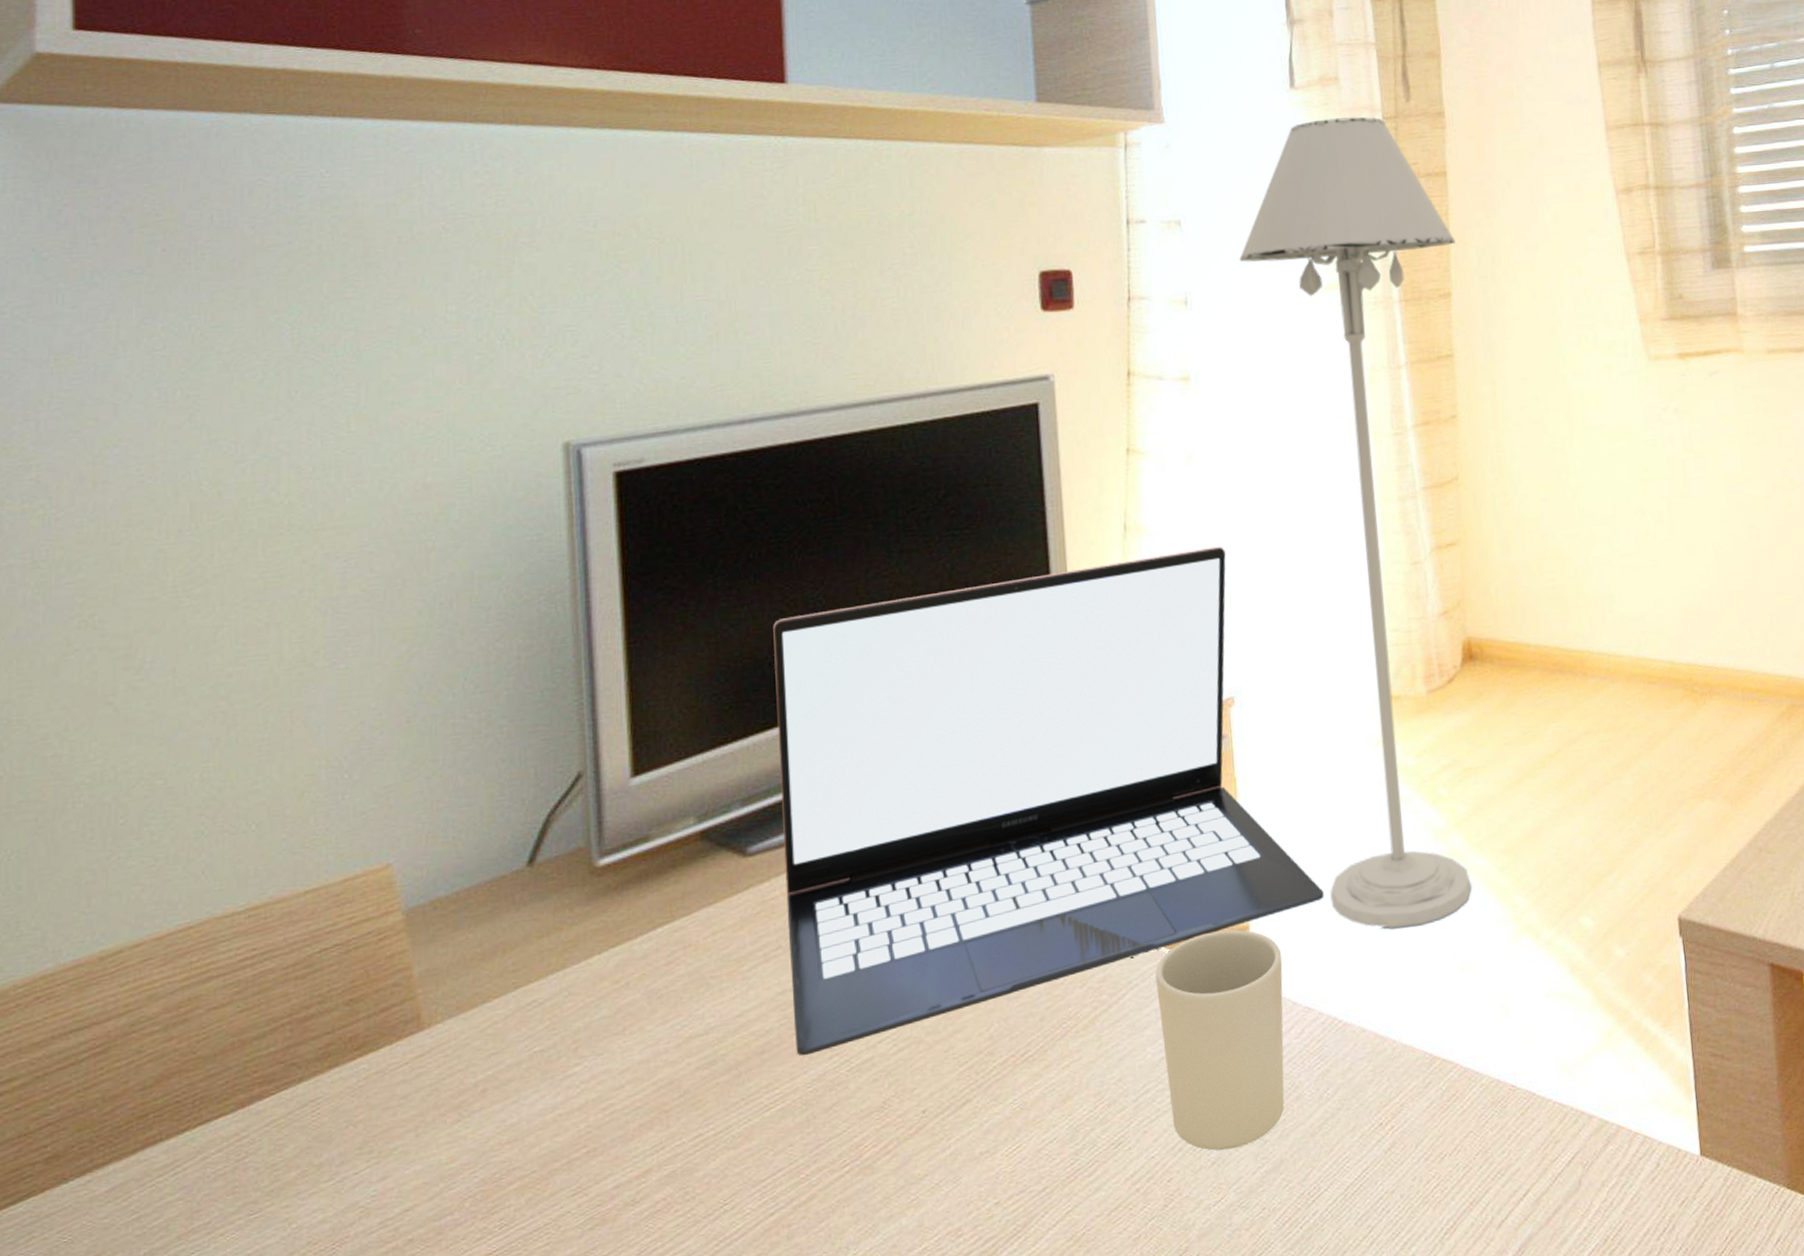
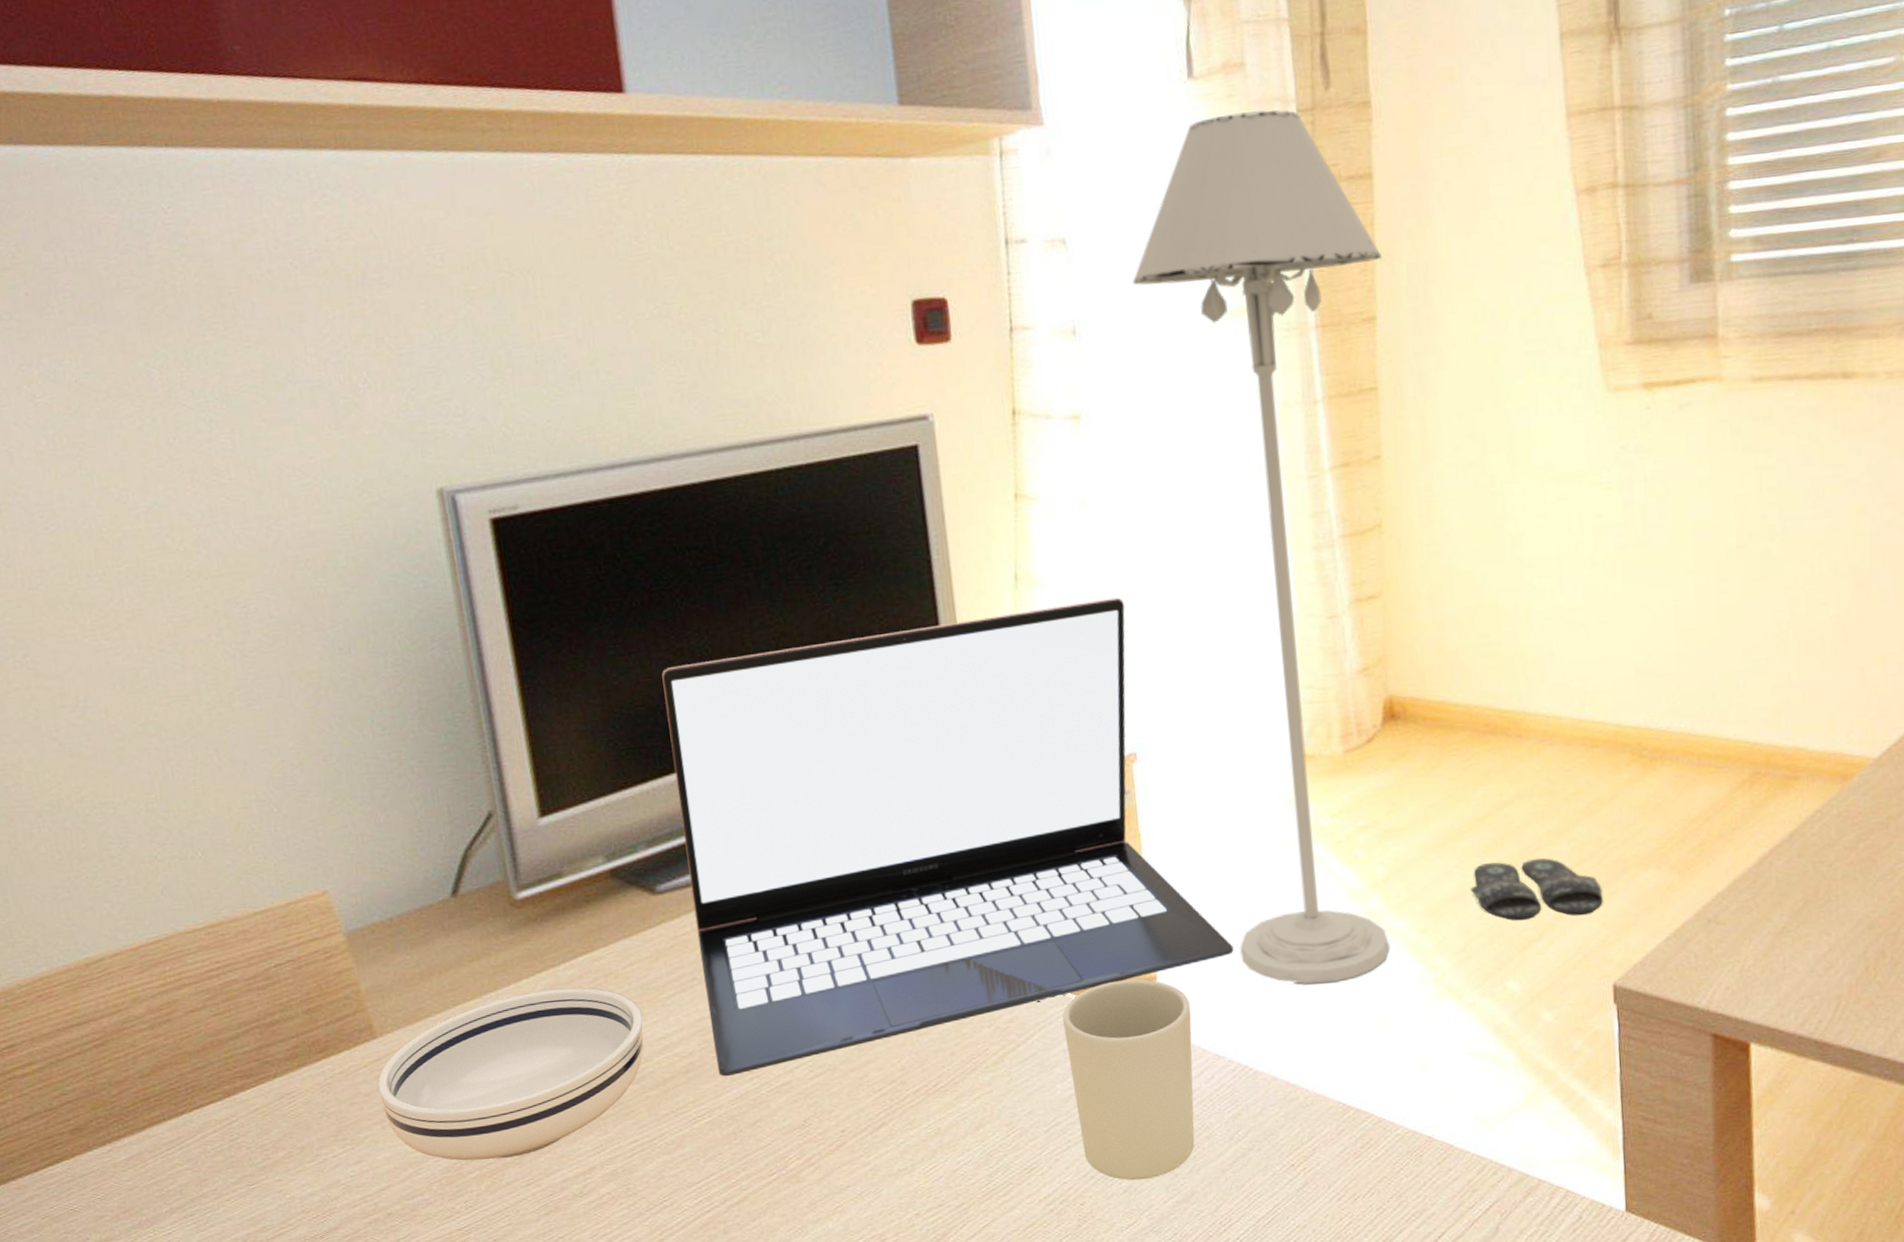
bowl: none [417,962,720,1170] -> present [377,987,644,1161]
slippers: none [1544,792,1665,855] -> present [1470,858,1603,920]

